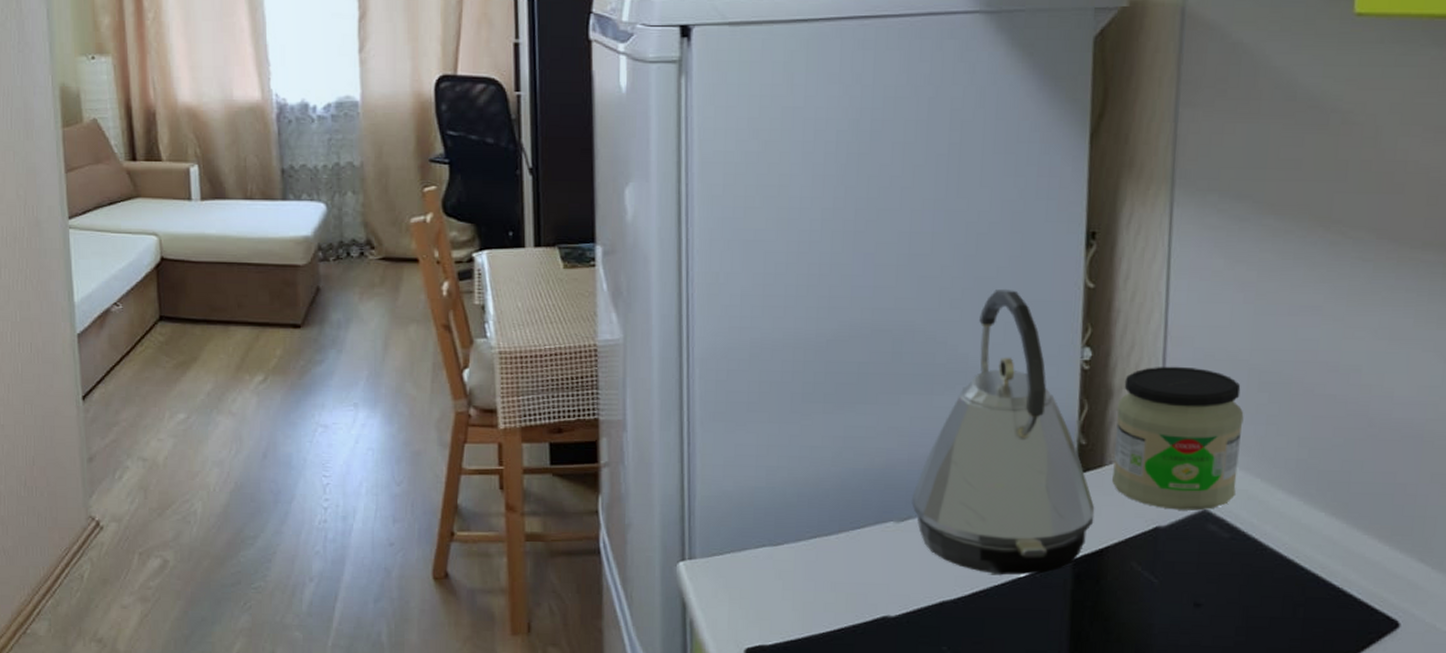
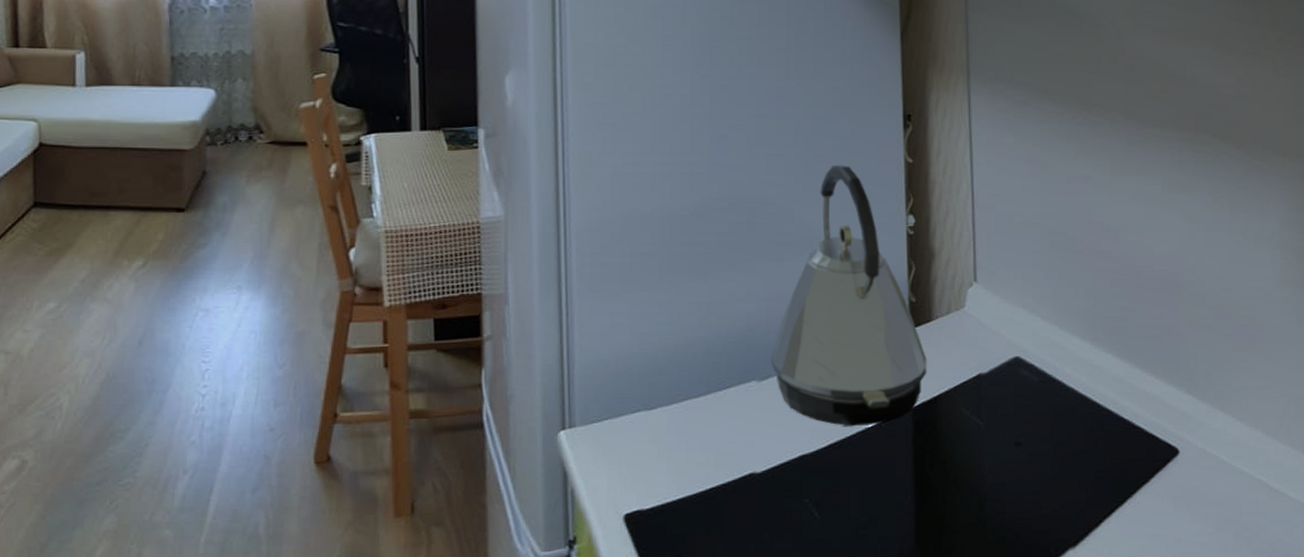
jar: present [1112,366,1244,511] -> none [939,230,1041,358]

